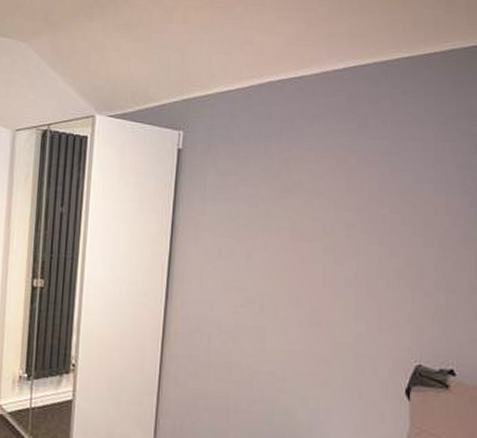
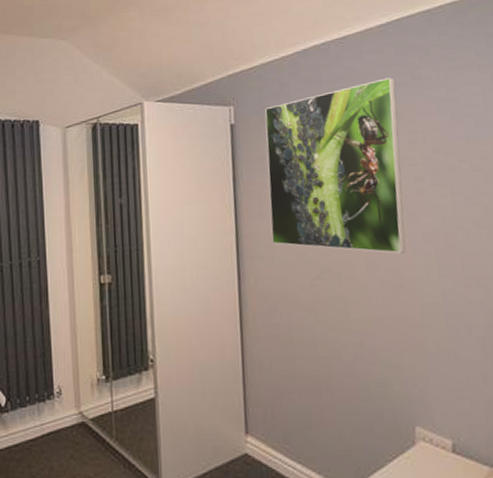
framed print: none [203,123,343,293] -> present [265,77,406,254]

